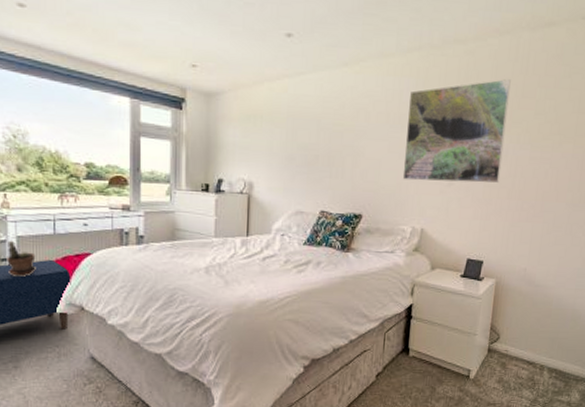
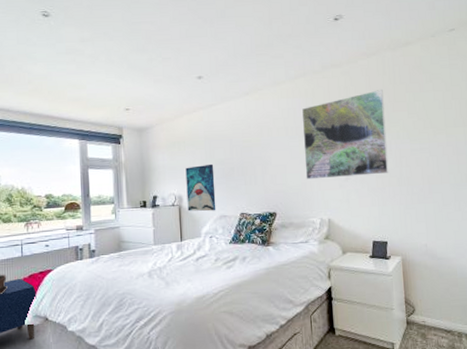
wall art: none [258,147,295,205] -> present [185,164,216,212]

